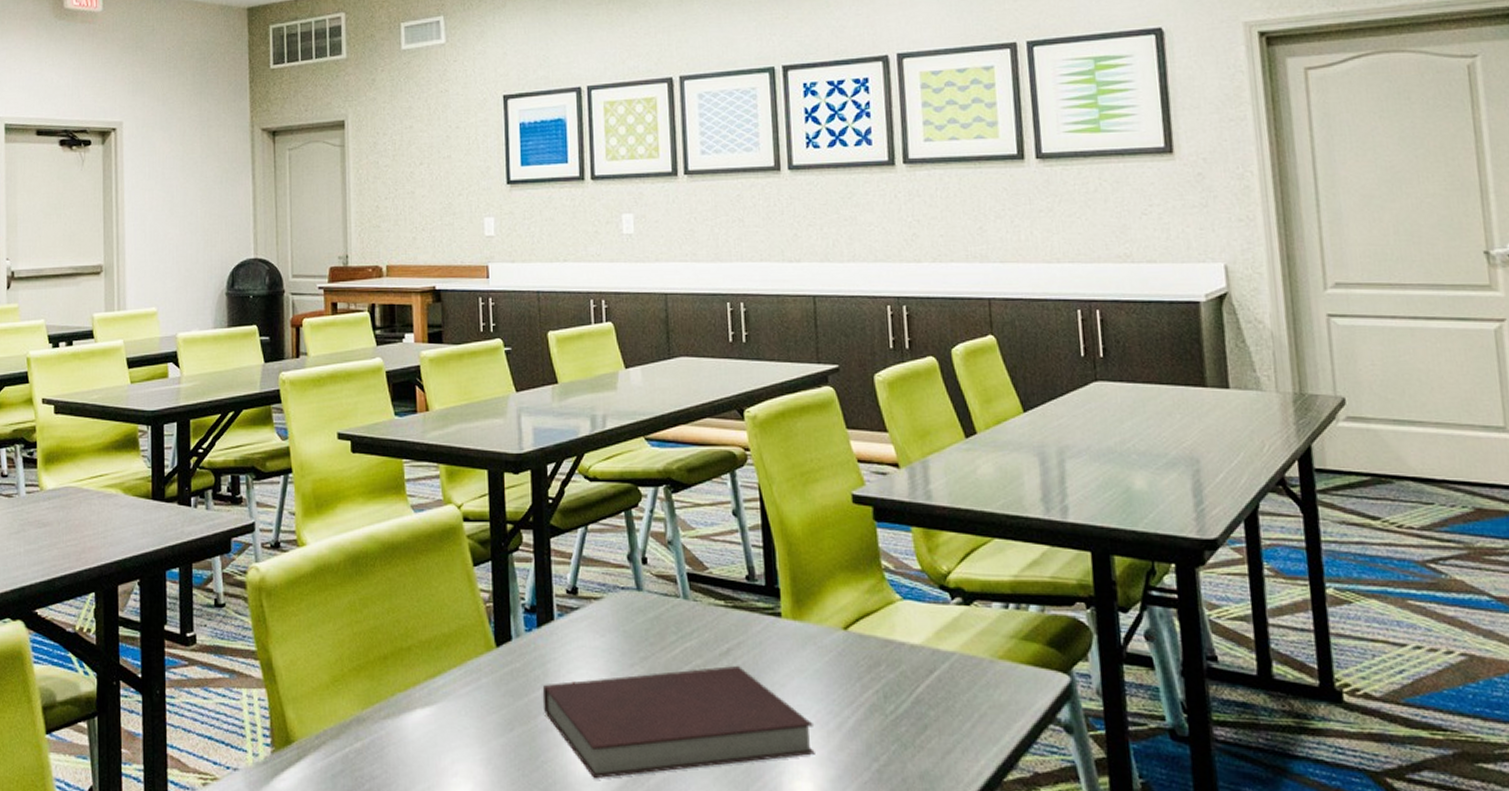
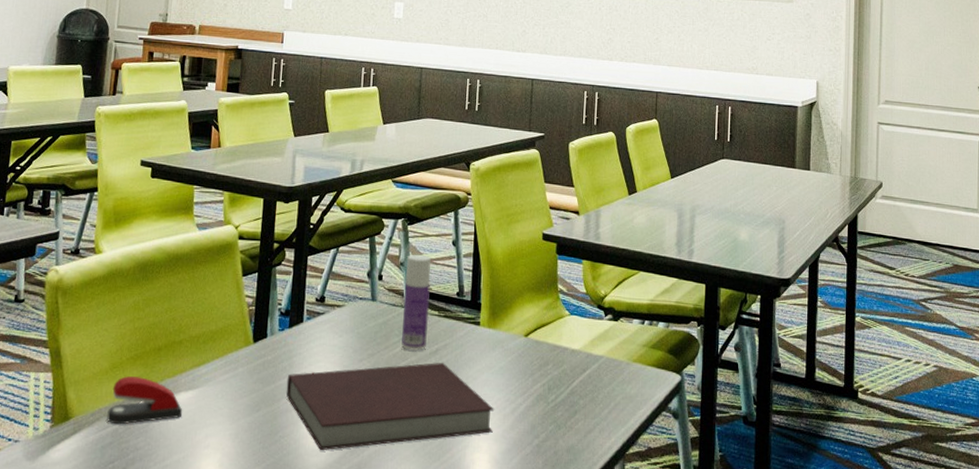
stapler: none [334,690,422,749] -> present [107,376,183,425]
bottle: none [675,529,714,653] -> present [401,254,431,352]

